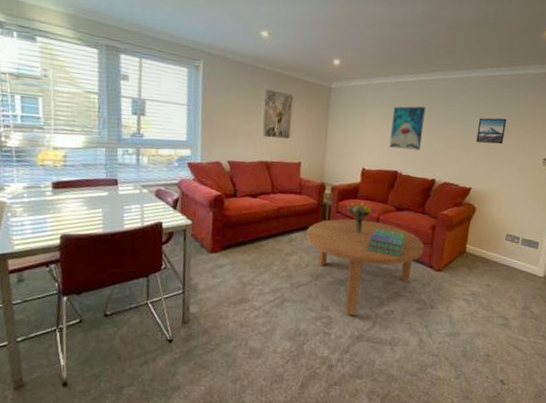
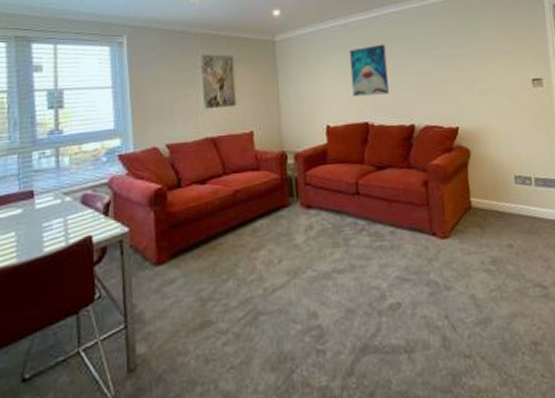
coffee table: present [306,218,424,316] -> none [273,188,421,320]
bouquet: present [346,201,376,234] -> none [316,166,352,208]
stack of books: present [367,228,406,257] -> none [350,196,396,229]
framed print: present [476,118,507,145] -> none [447,42,482,74]

